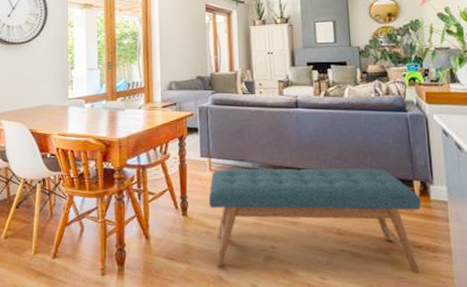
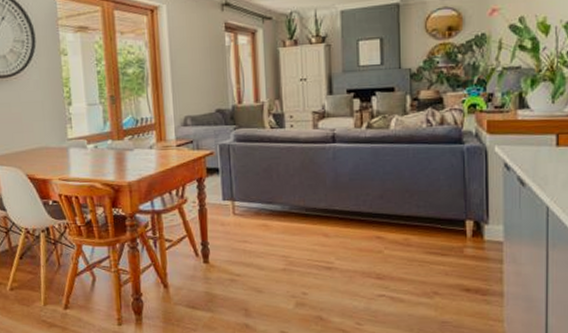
bench: present [208,168,422,273] -> none [232,208,474,317]

